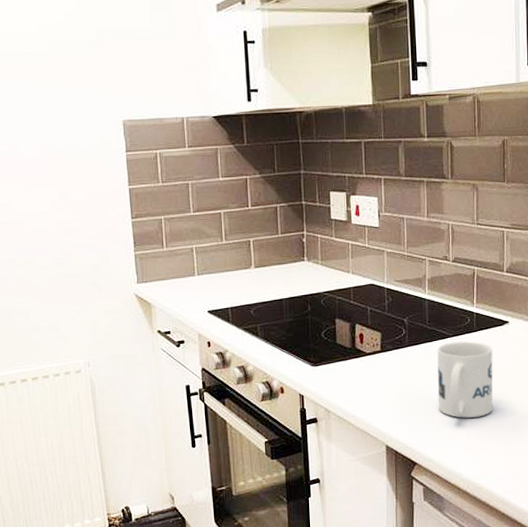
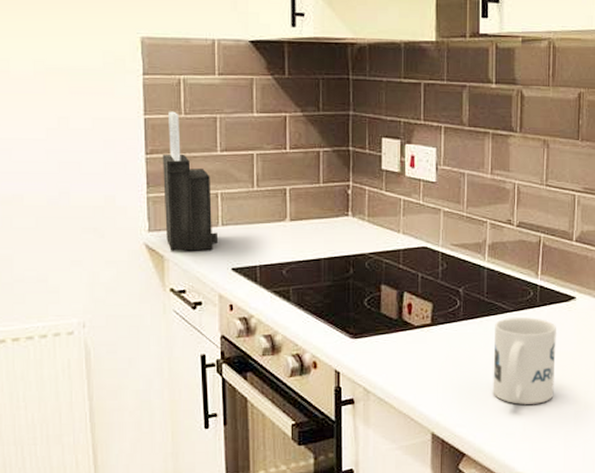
knife block: none [145,181,195,299] -> present [162,111,217,251]

